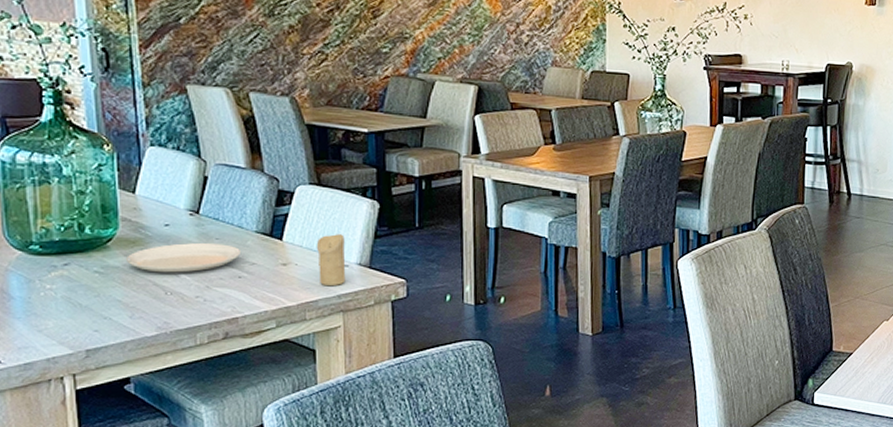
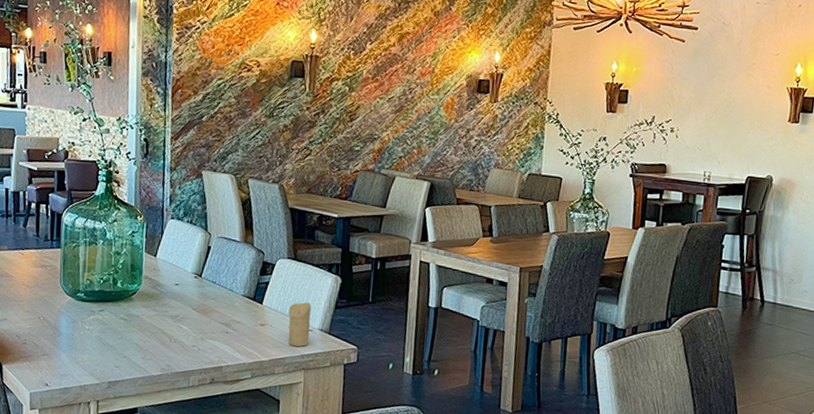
plate: present [126,242,242,273] -> none [145,300,231,325]

